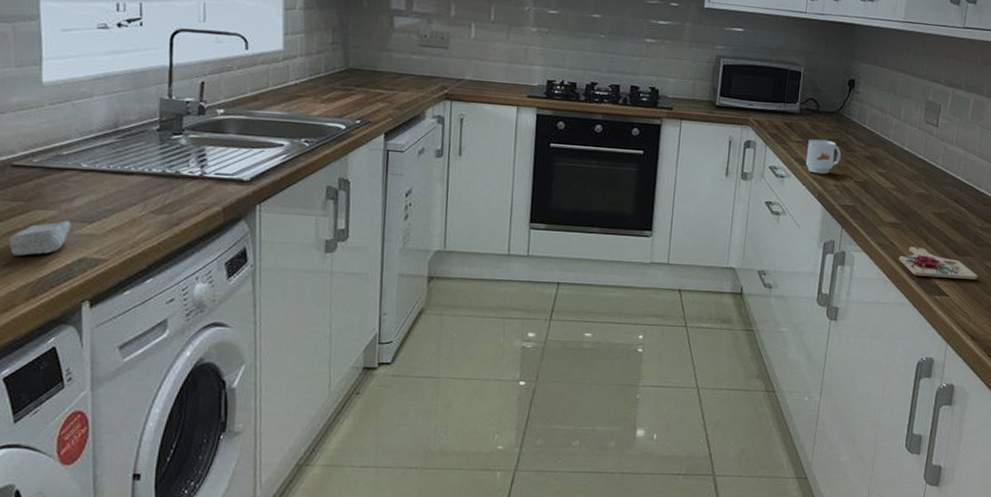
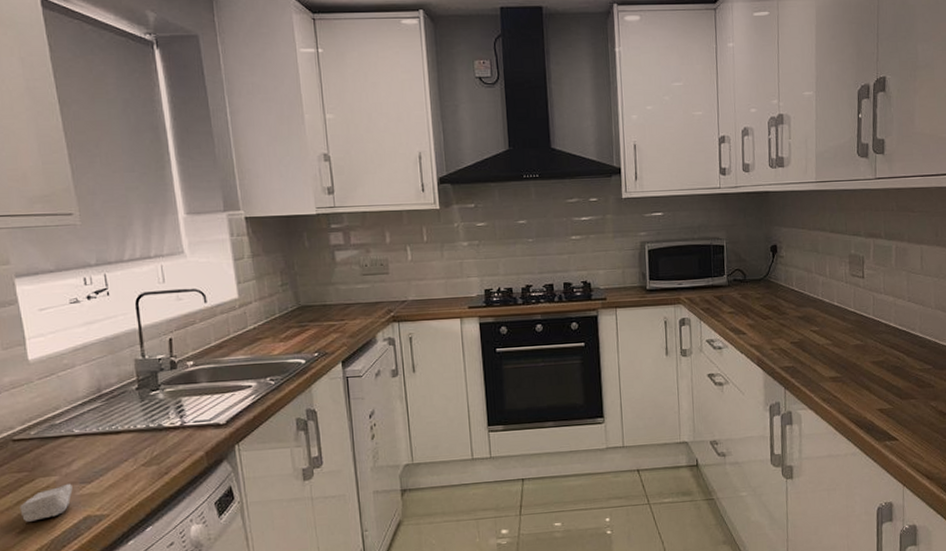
mug: present [805,139,842,175] -> none [740,307,774,341]
cutting board: present [899,246,978,279] -> none [845,396,925,425]

